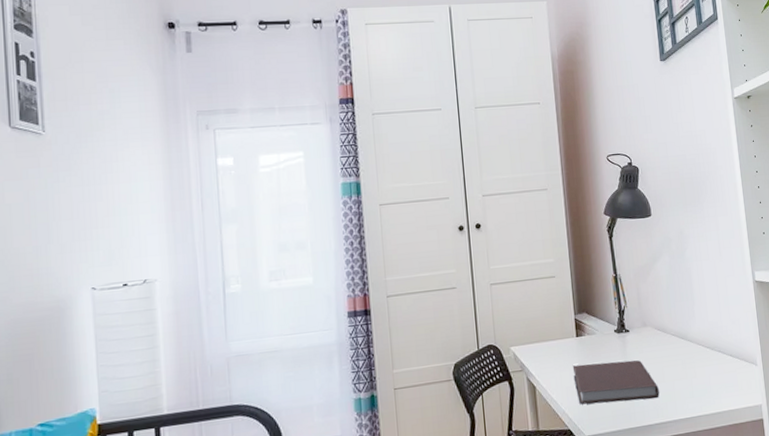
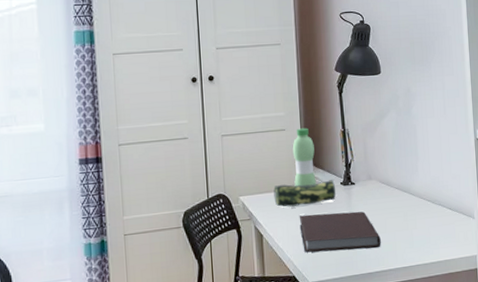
pencil case: none [545,326,610,357] -> present [273,178,336,207]
water bottle: none [563,274,589,336] -> present [292,128,316,187]

